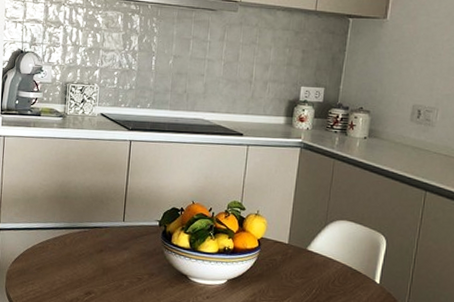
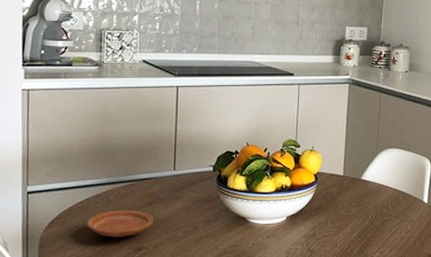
plate: none [46,253,102,280] -> present [87,210,153,237]

